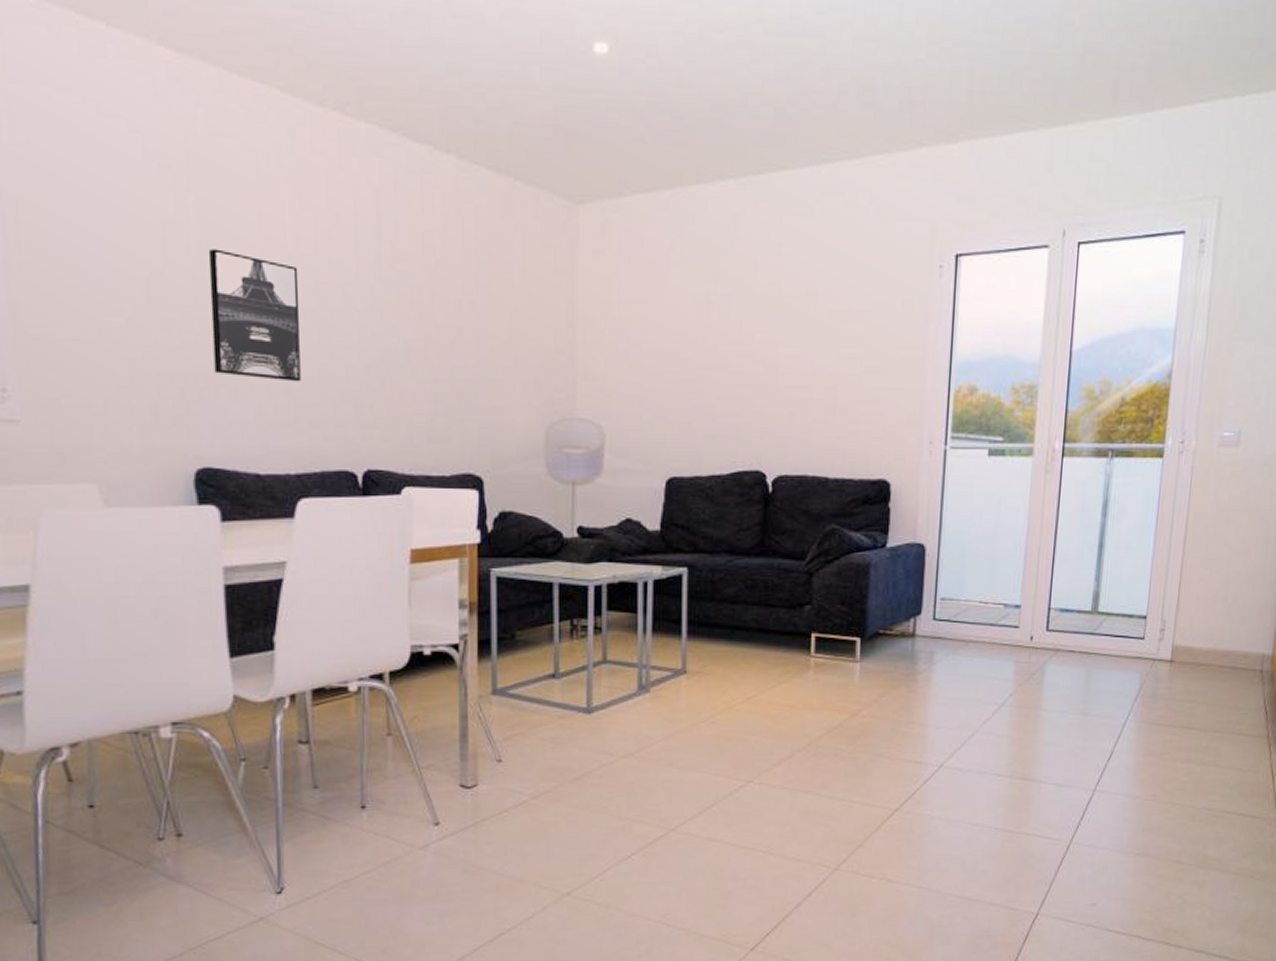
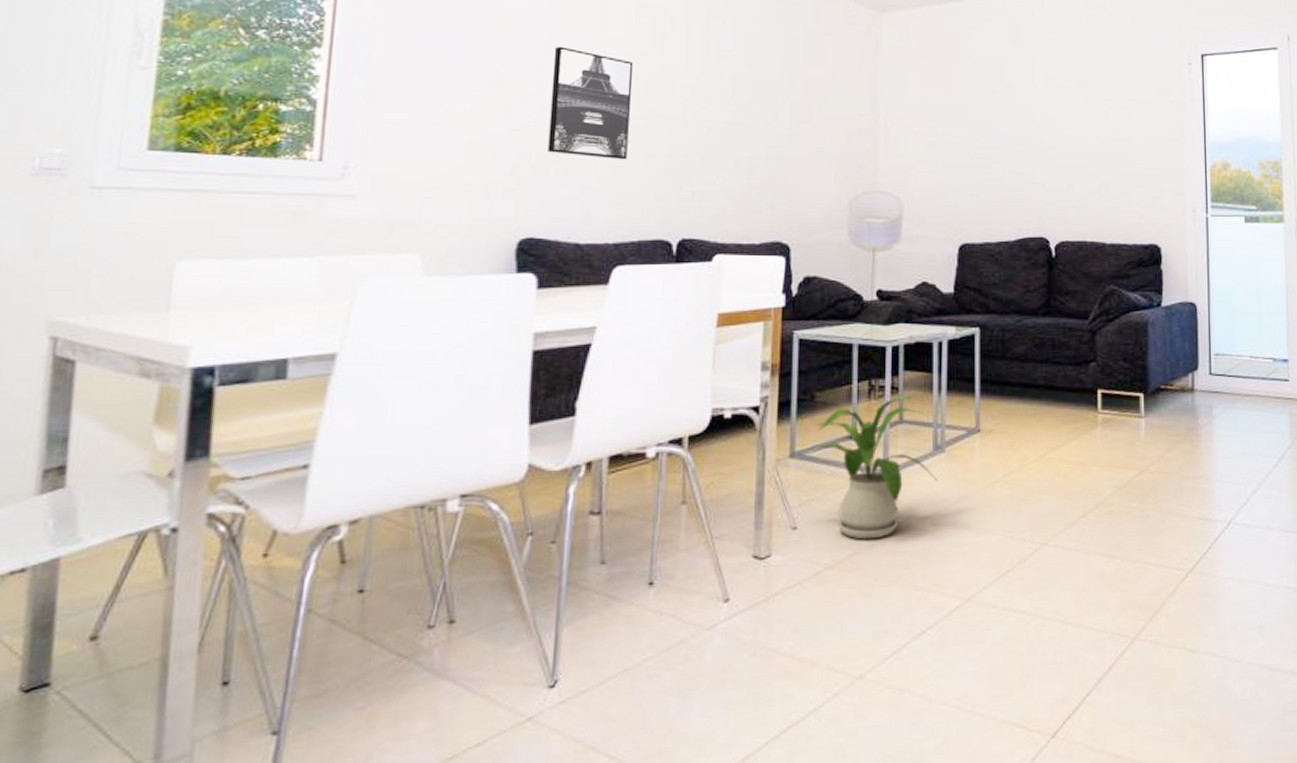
house plant: none [503,636,643,773] -> present [800,396,938,540]

